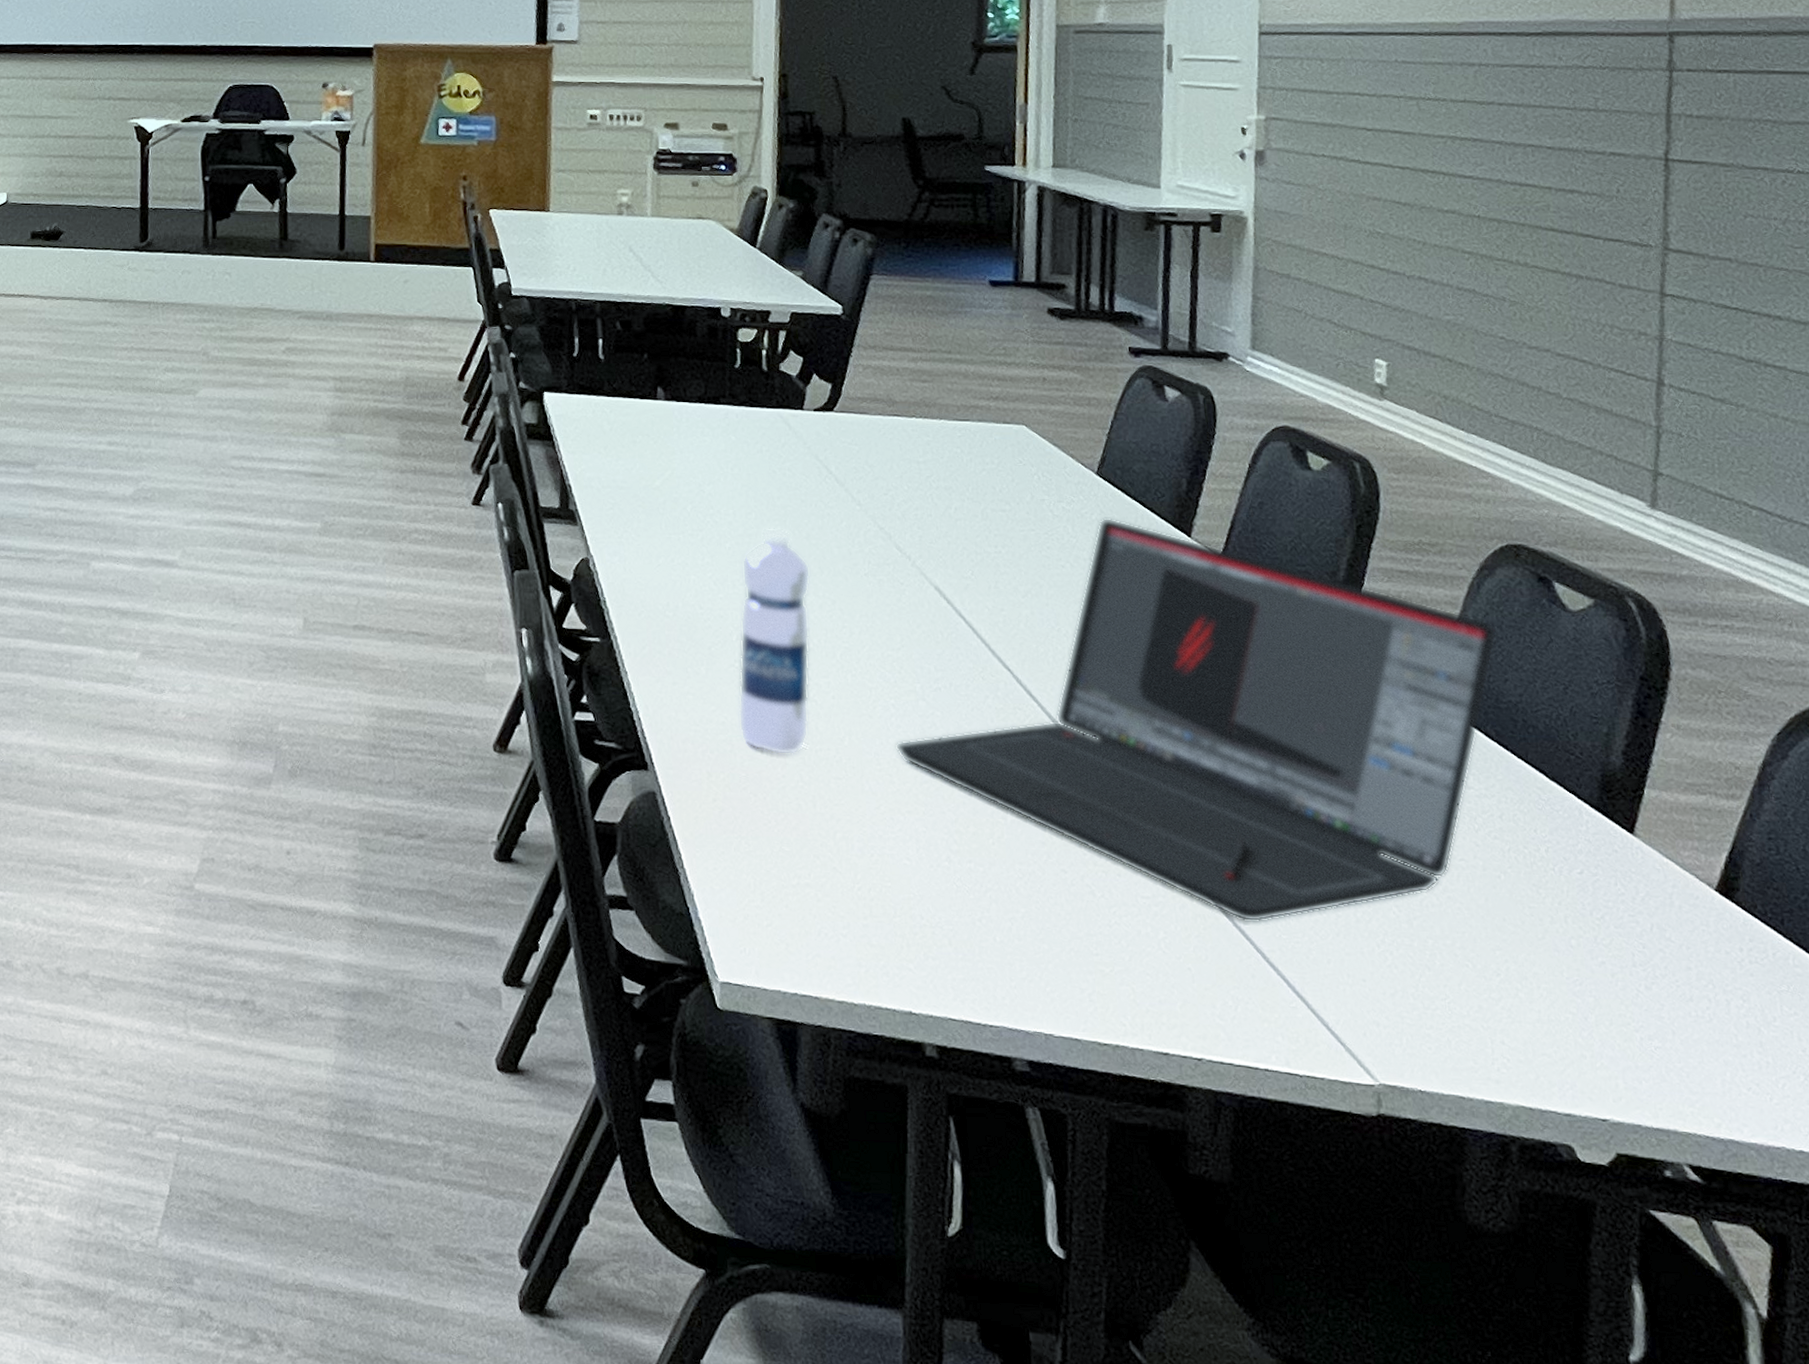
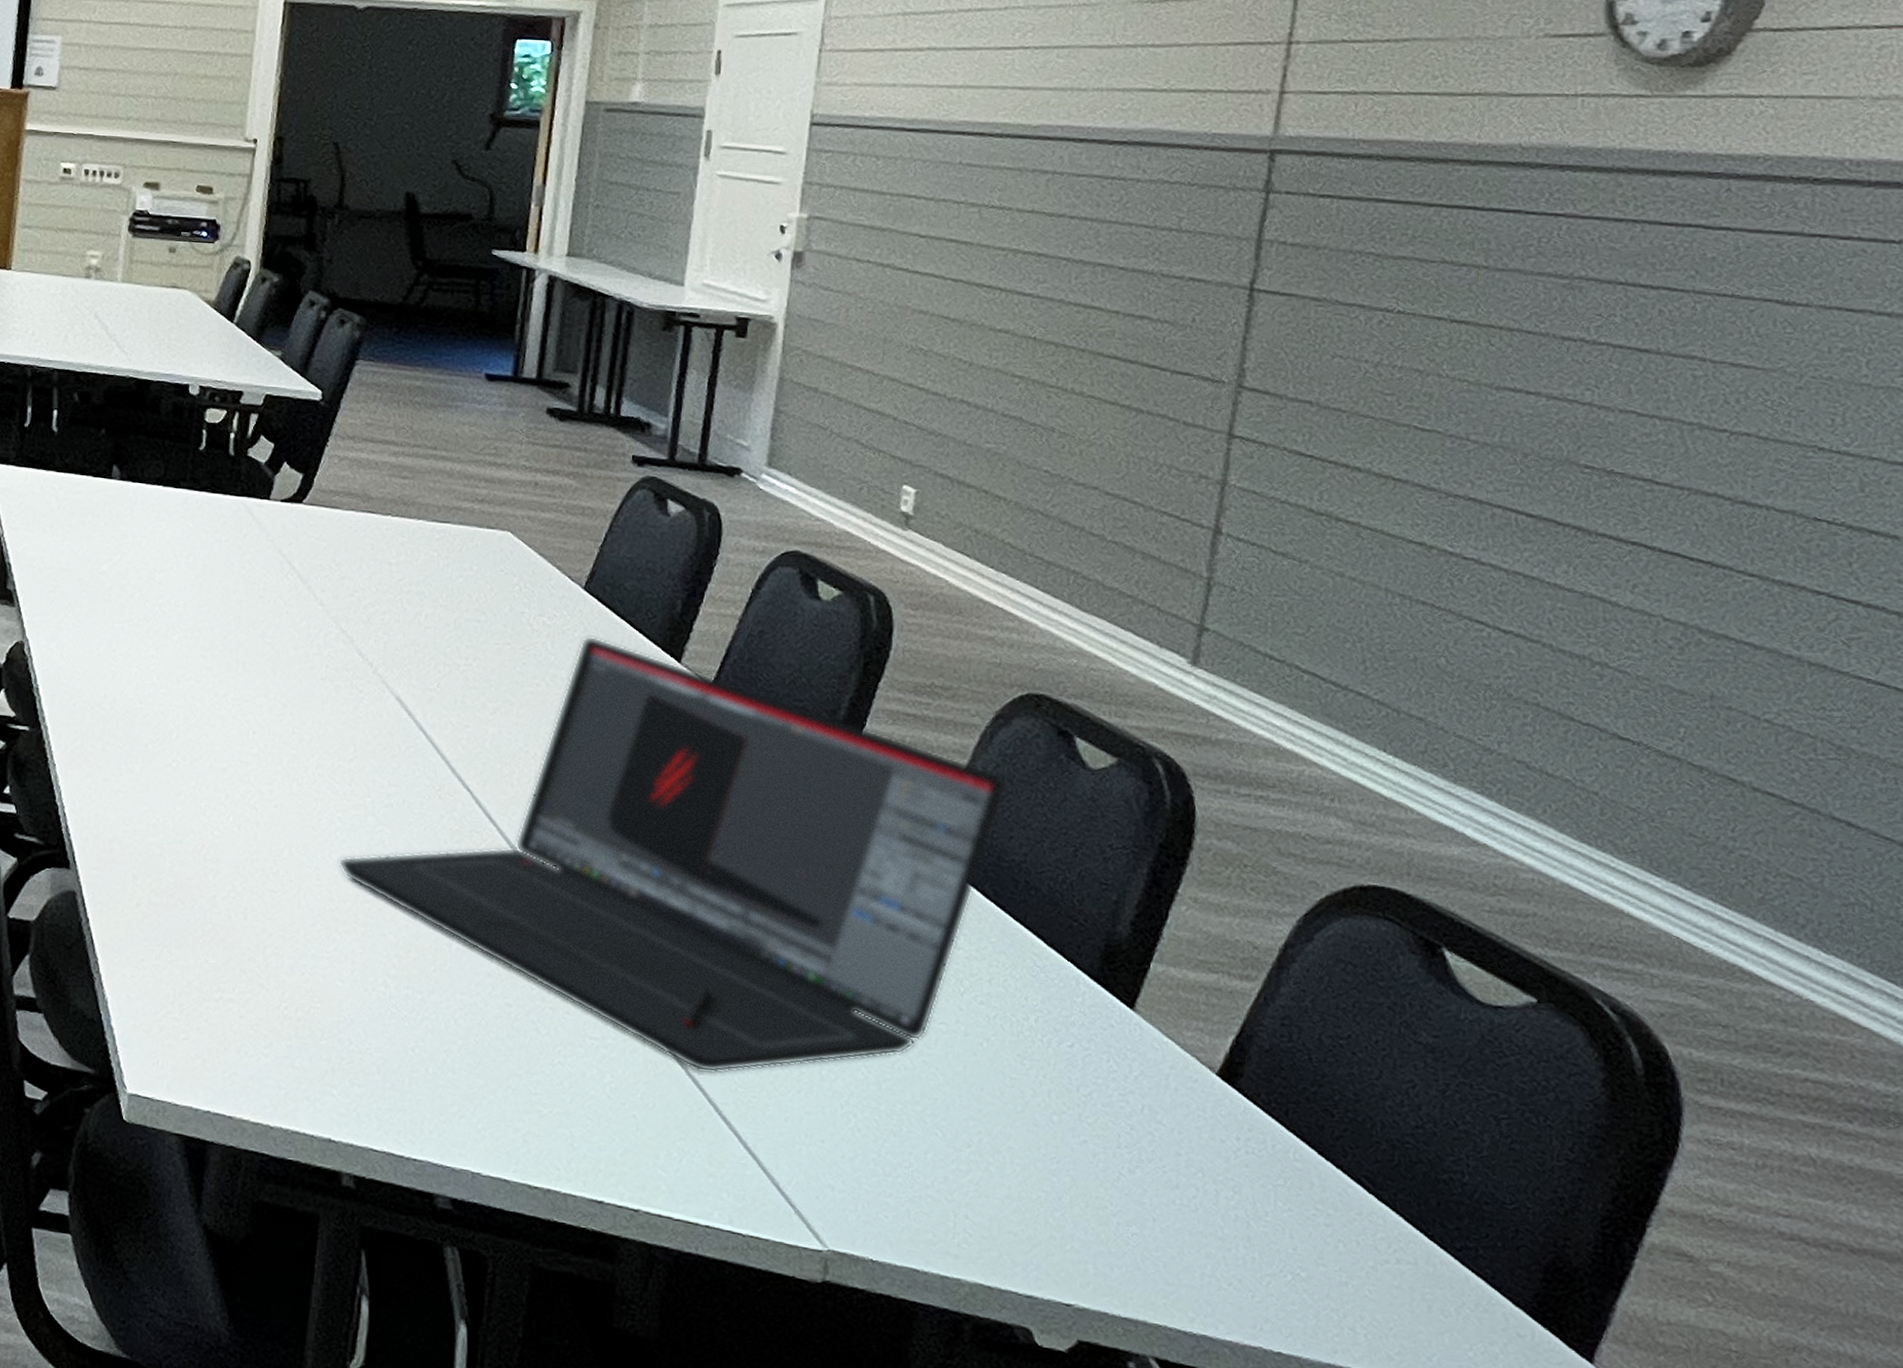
water bottle: present [738,528,811,756] -> none [171,622,263,864]

